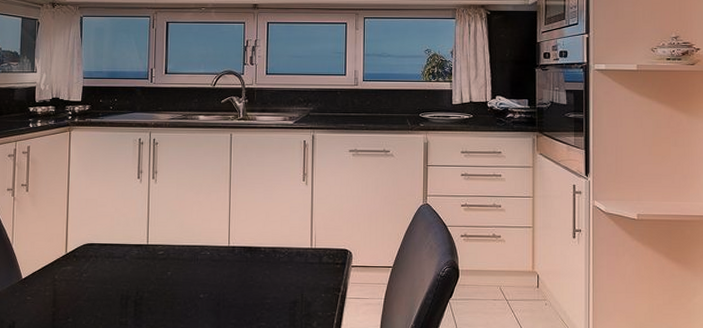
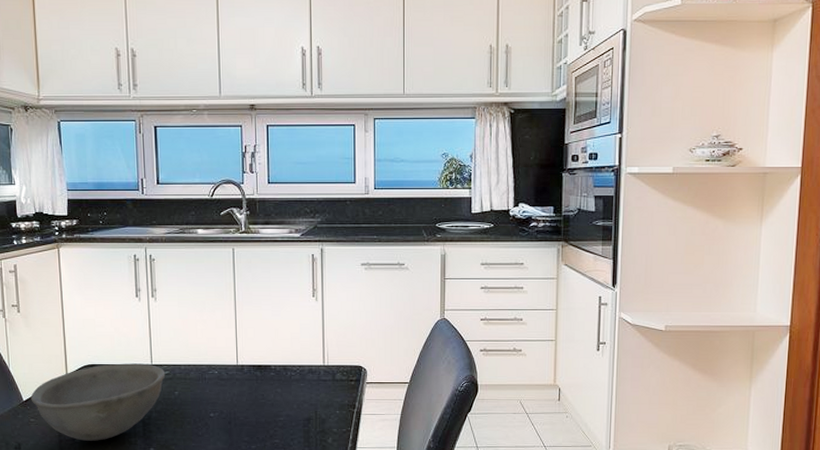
bowl: none [29,243,160,321] -> present [30,363,166,441]

